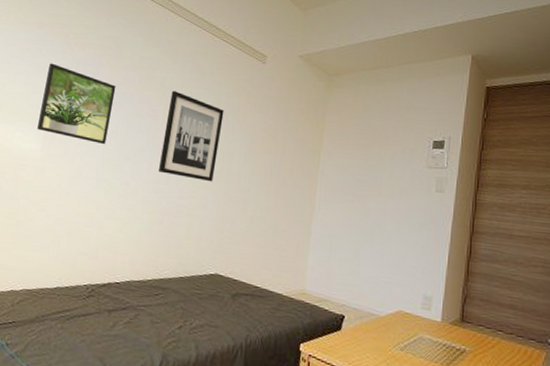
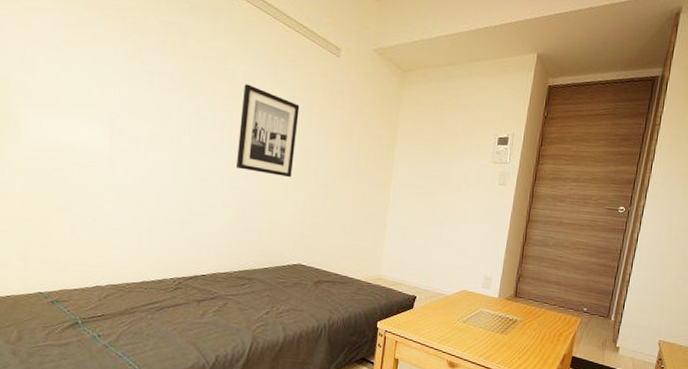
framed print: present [37,63,116,145] -> none [102,50,185,141]

